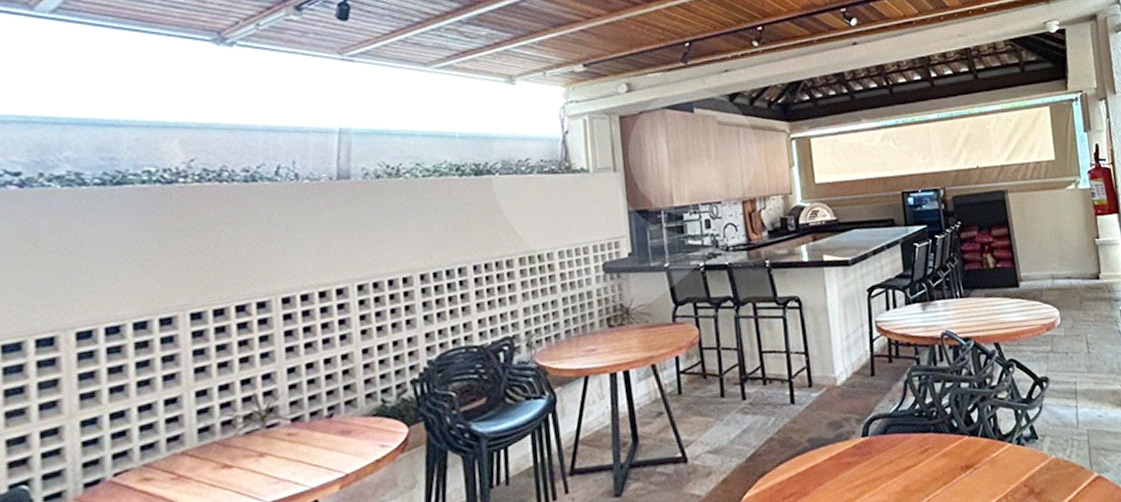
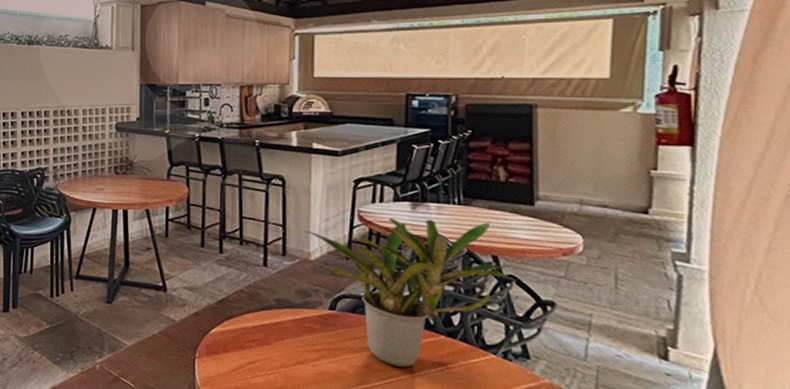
potted plant: none [827,311,1018,482] -> present [304,218,518,367]

